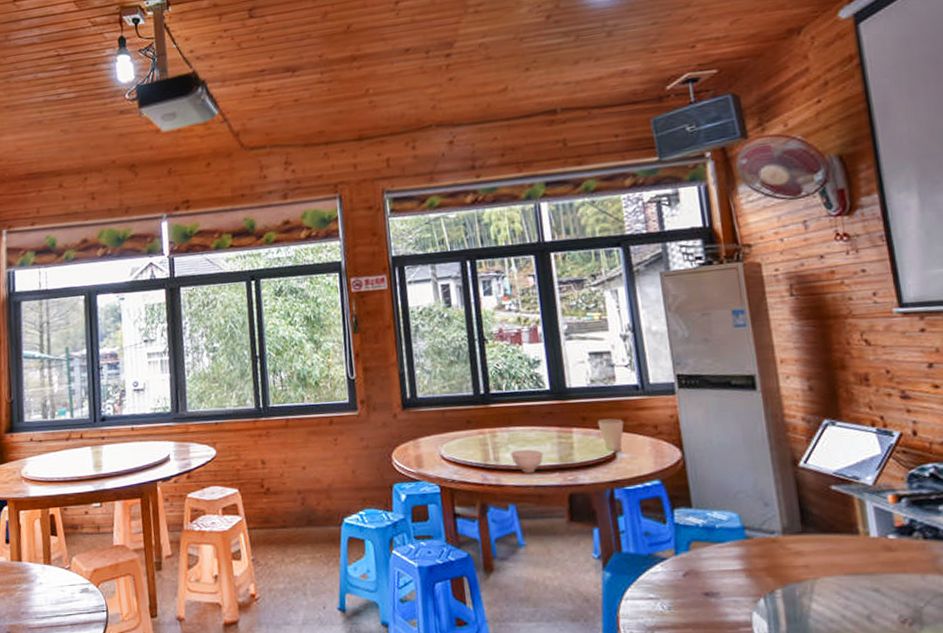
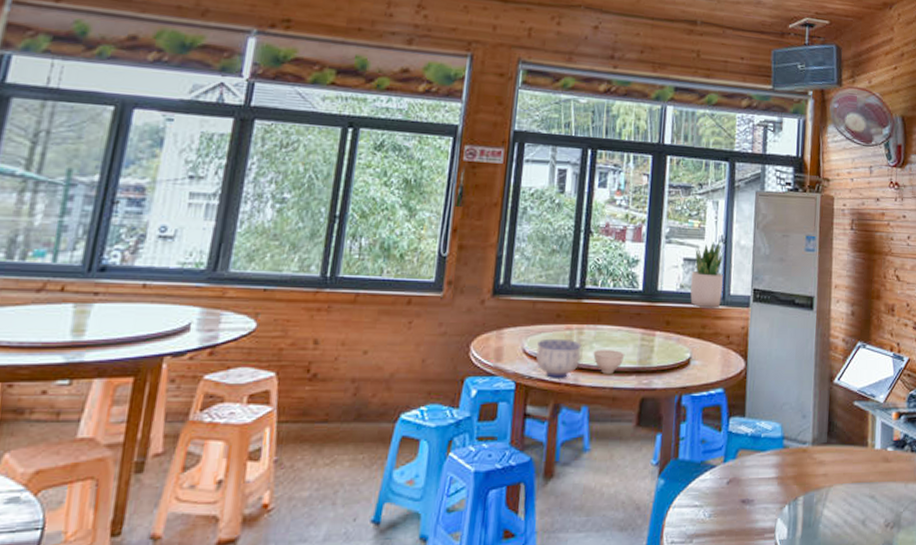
bowl: none [453,443,499,480] -> present [535,338,582,378]
cup: present [597,418,624,453] -> none [679,325,702,359]
planter: none [600,331,641,400] -> present [690,242,723,308]

